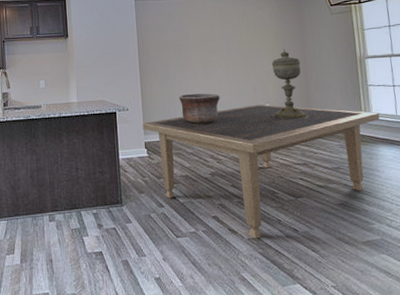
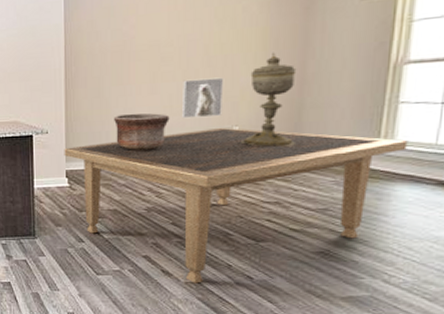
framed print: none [226,66,256,98] -> present [181,77,224,119]

